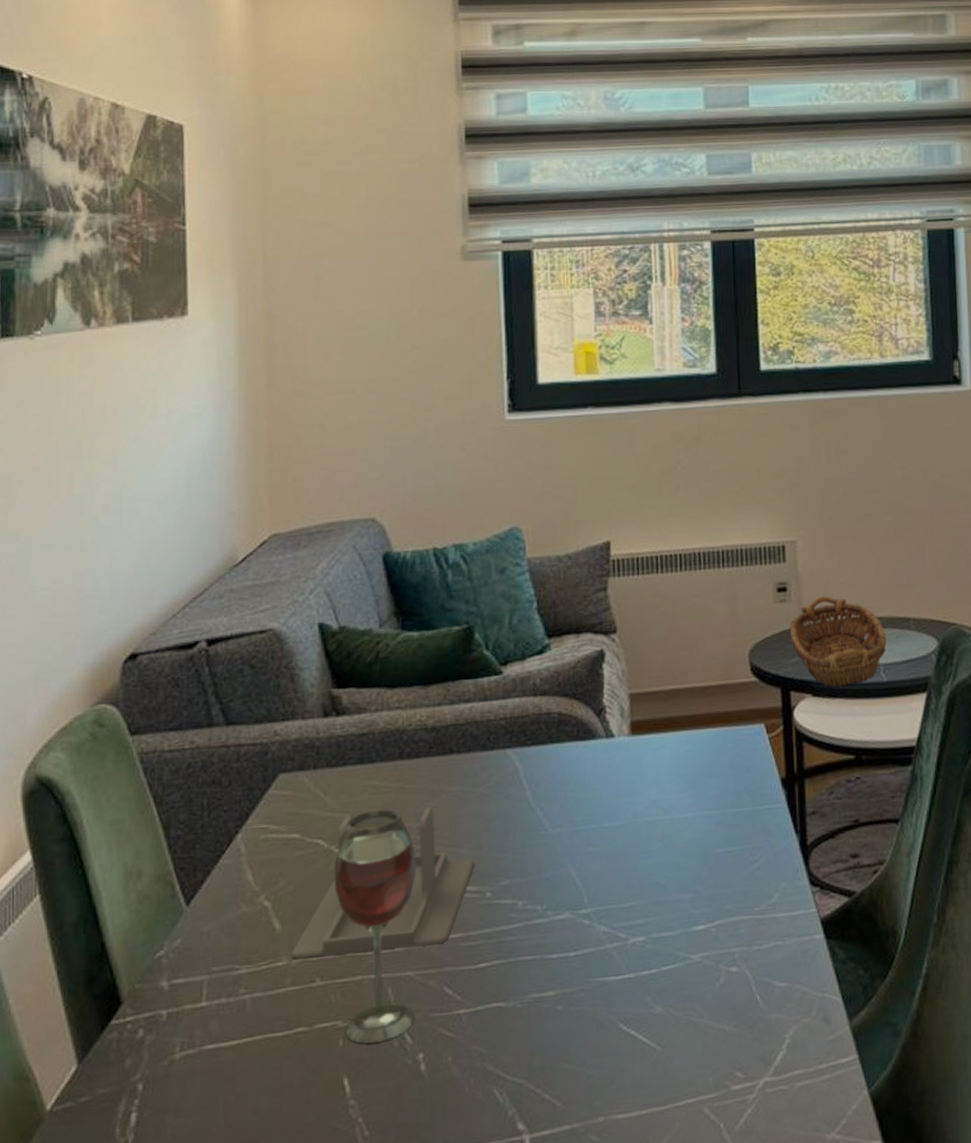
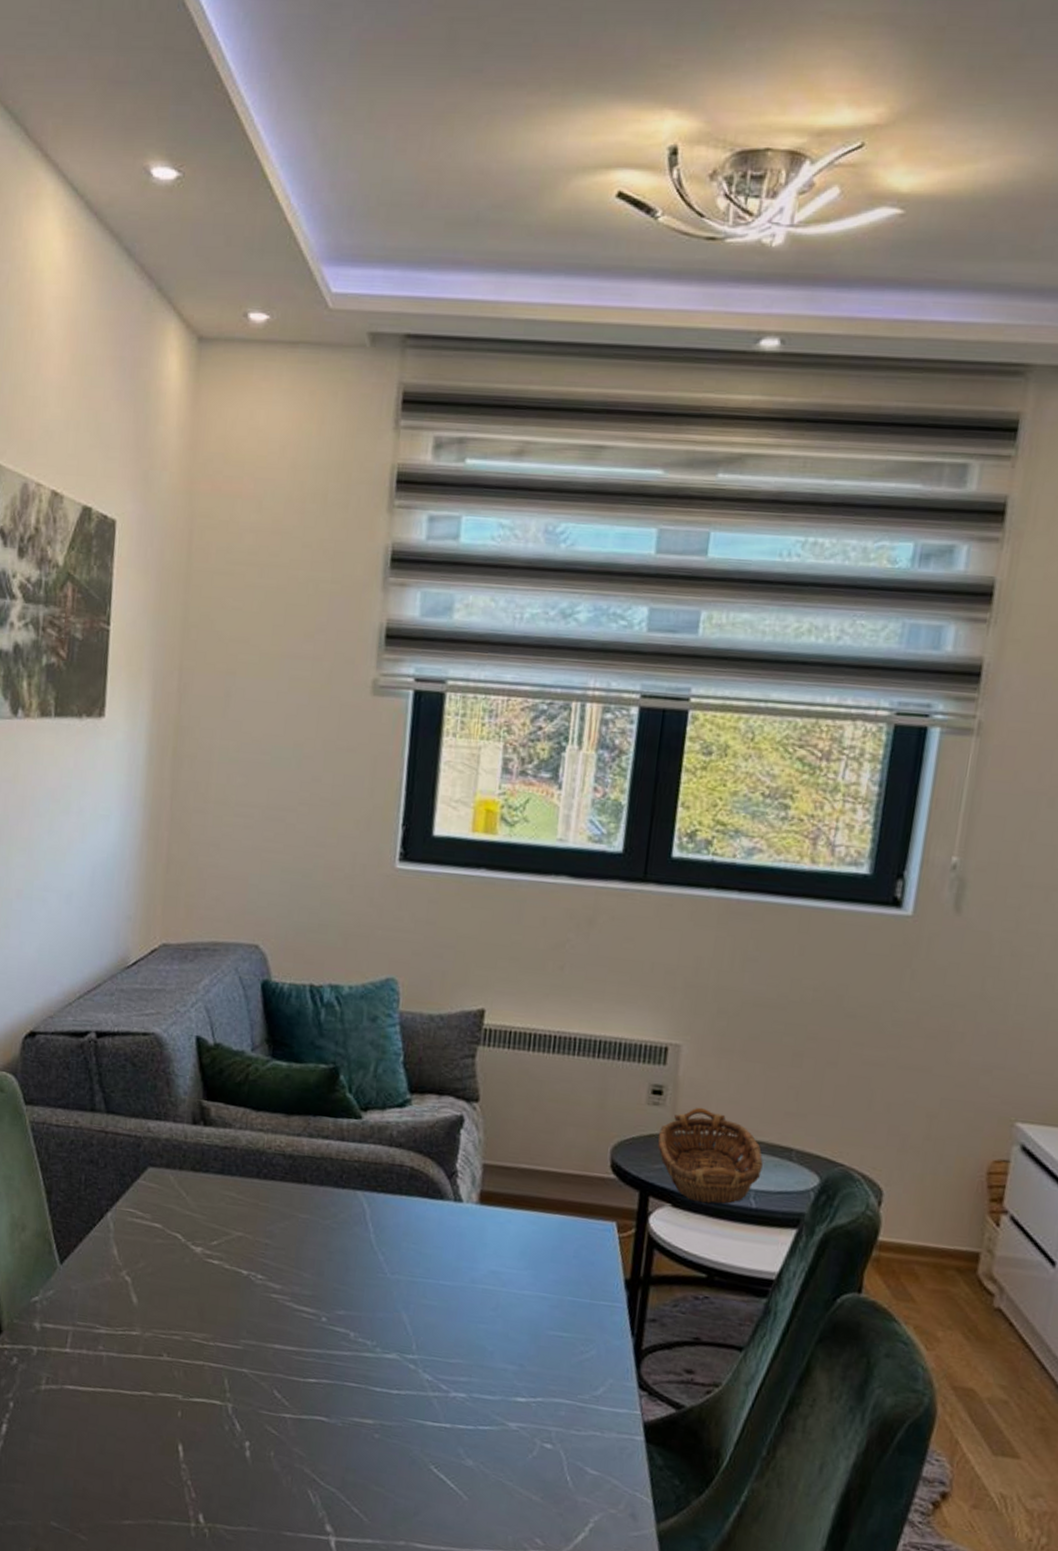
napkin holder: present [292,806,475,959] -> none [144,1217,315,1352]
wineglass: present [334,808,416,1044] -> none [184,1218,262,1423]

